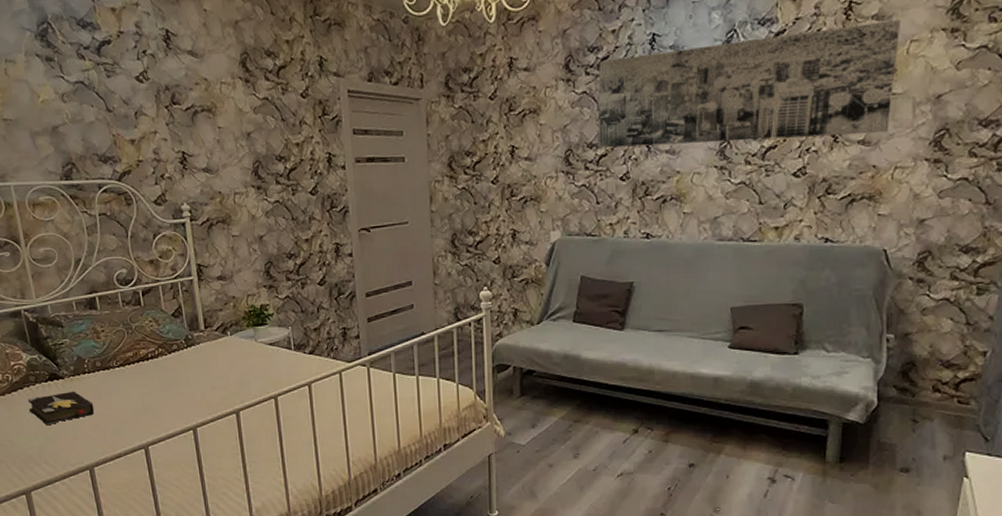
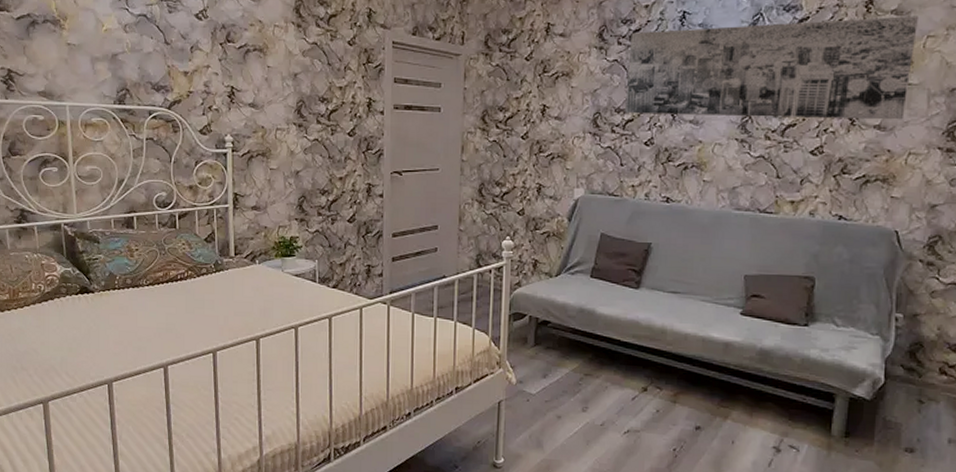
hardback book: present [27,391,95,426] -> none [56,305,120,338]

